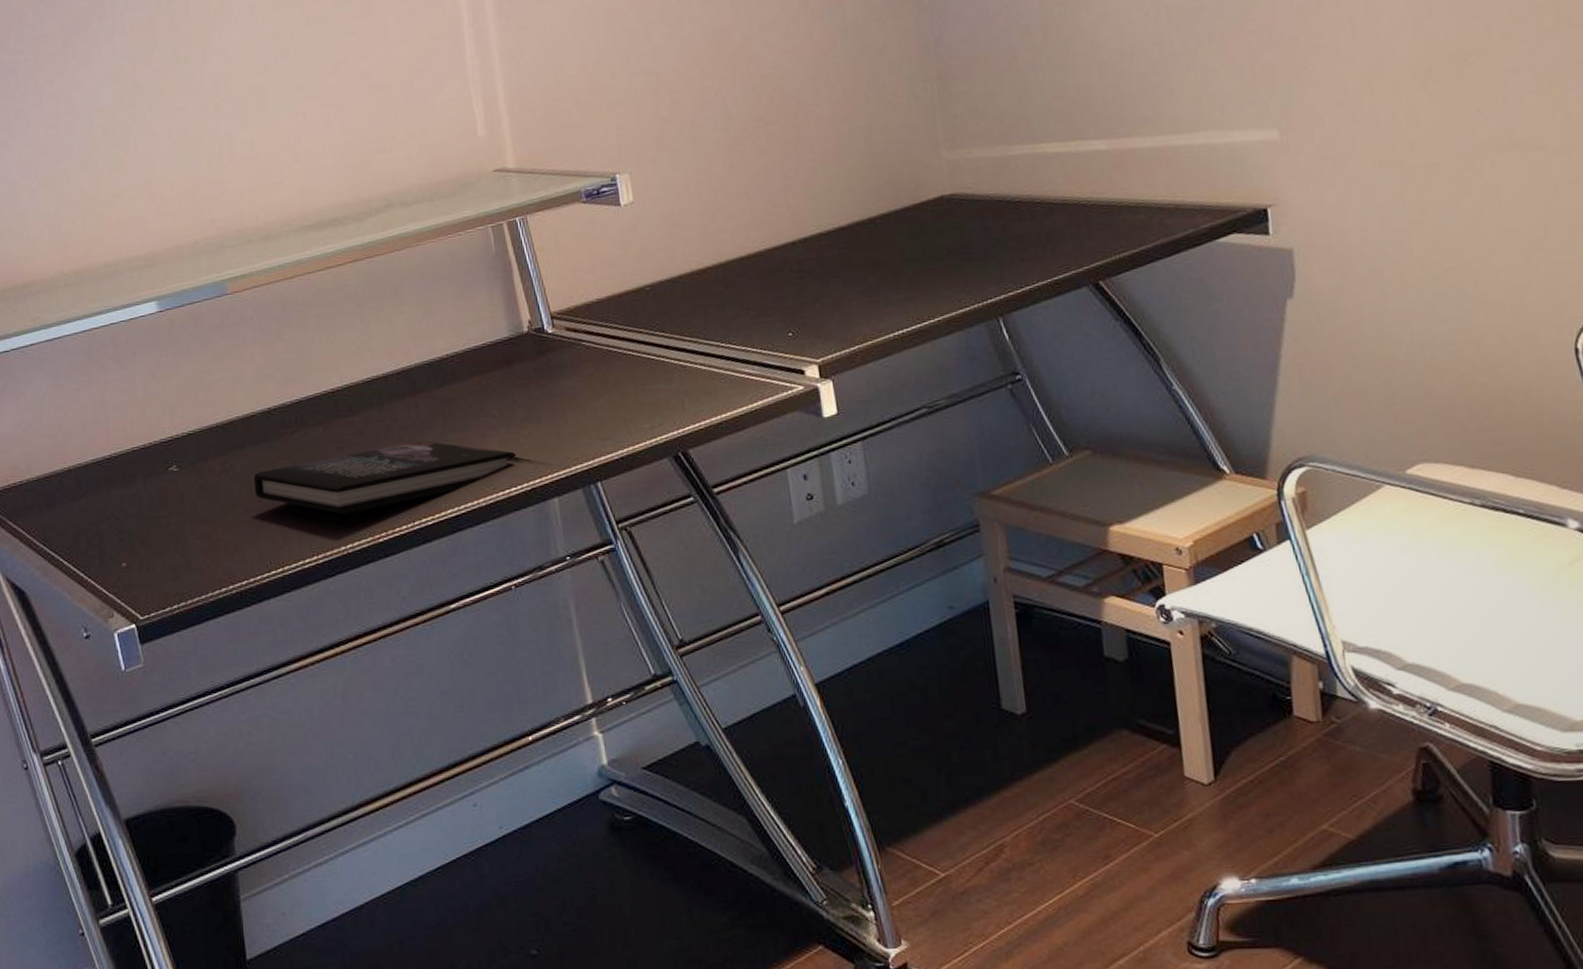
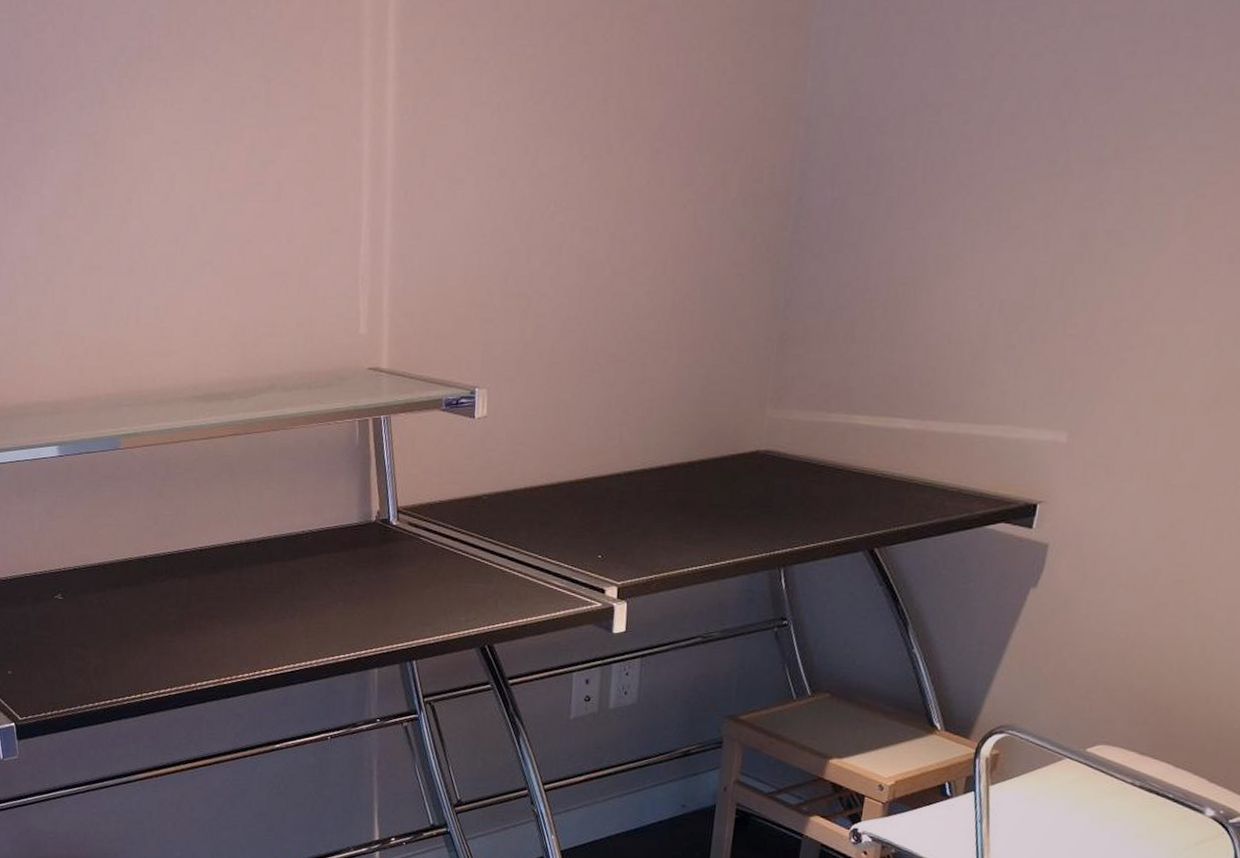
book: present [253,441,516,515] -> none [124,603,349,657]

